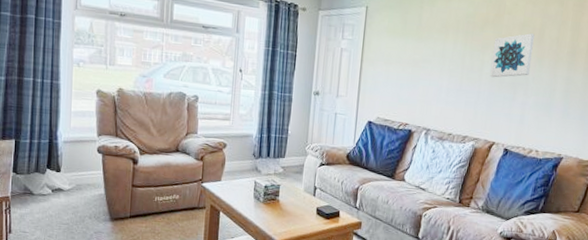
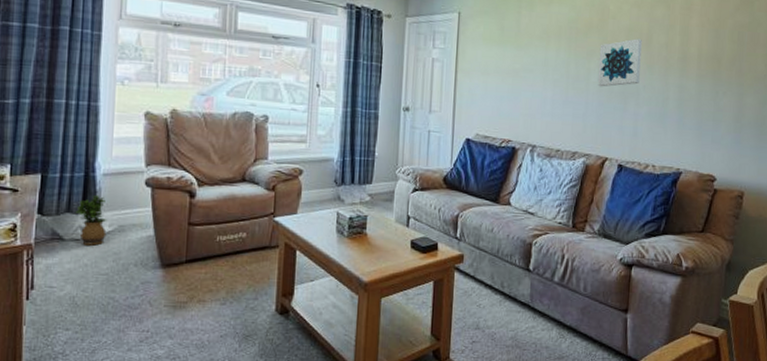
potted plant: none [43,158,67,200] -> present [76,194,107,246]

